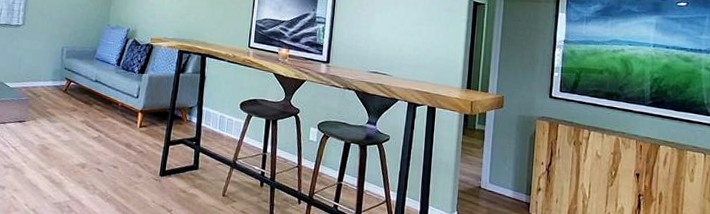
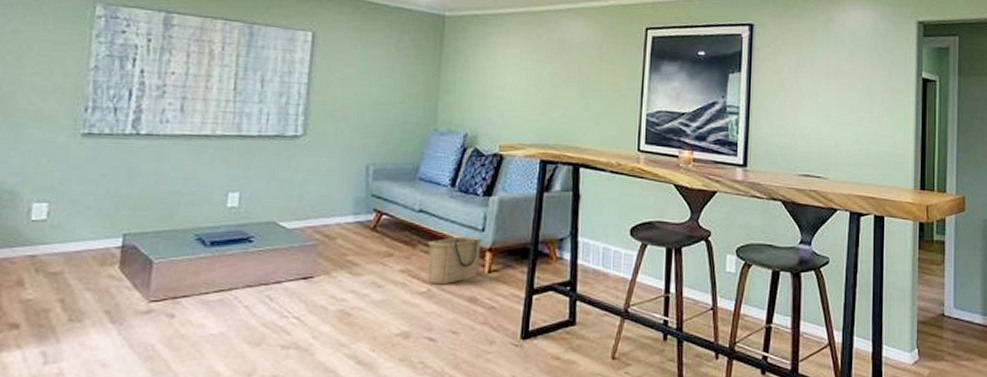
basket: none [98,100,136,134] -> present [427,236,482,285]

